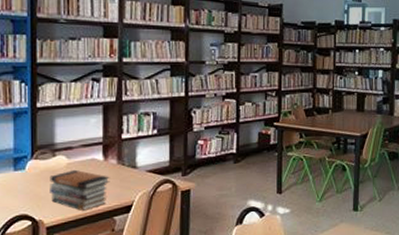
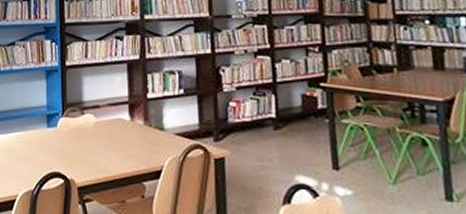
book stack: present [49,170,110,211] -> none [79,130,138,173]

